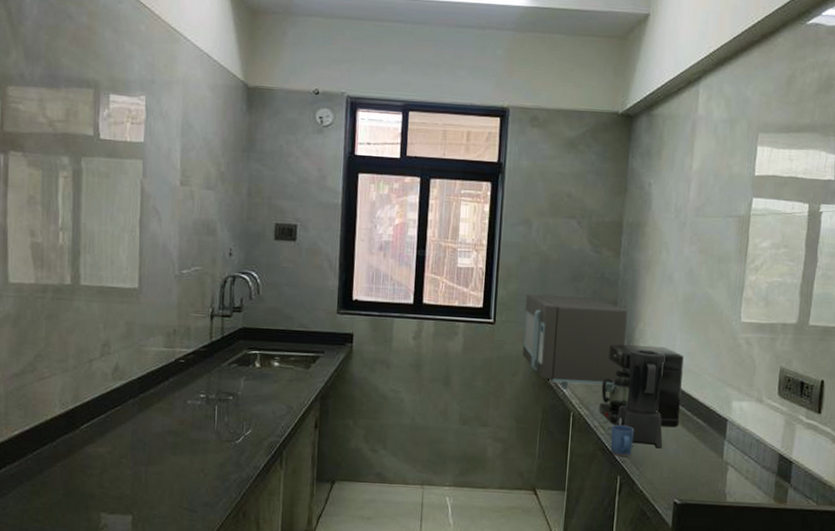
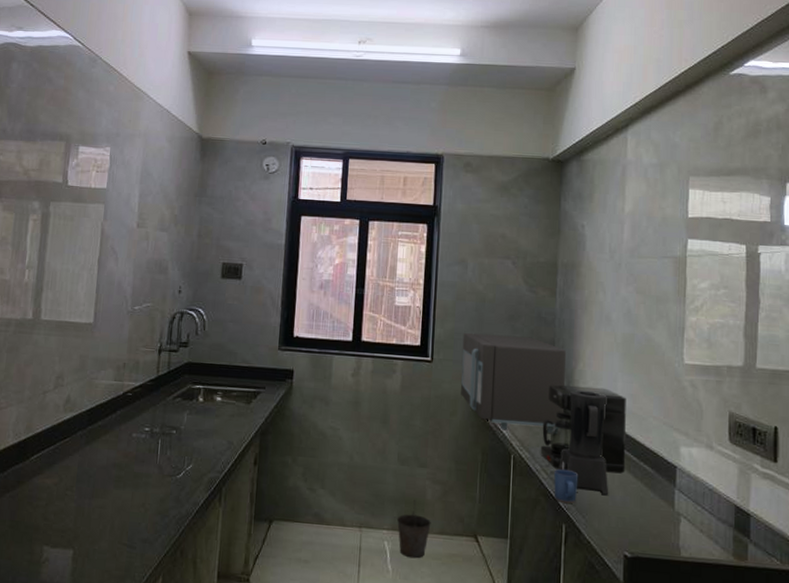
bucket: none [458,458,492,512] -> present [397,500,431,559]

